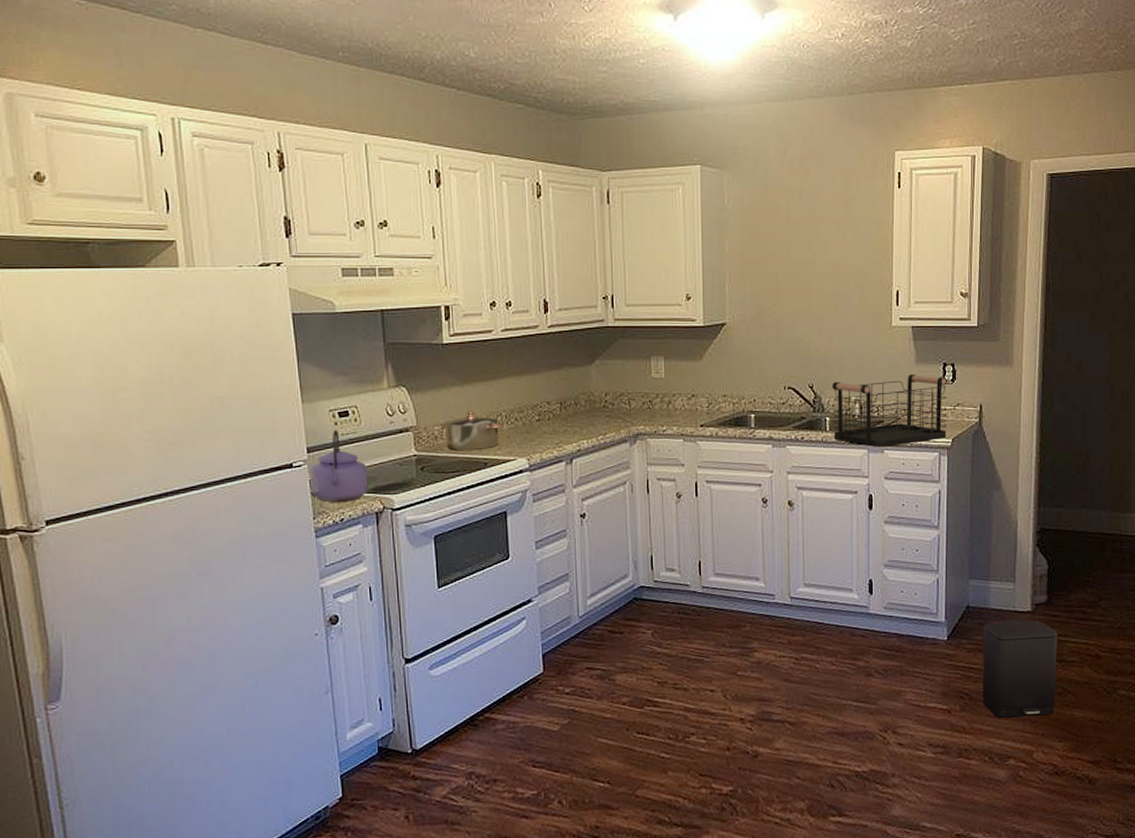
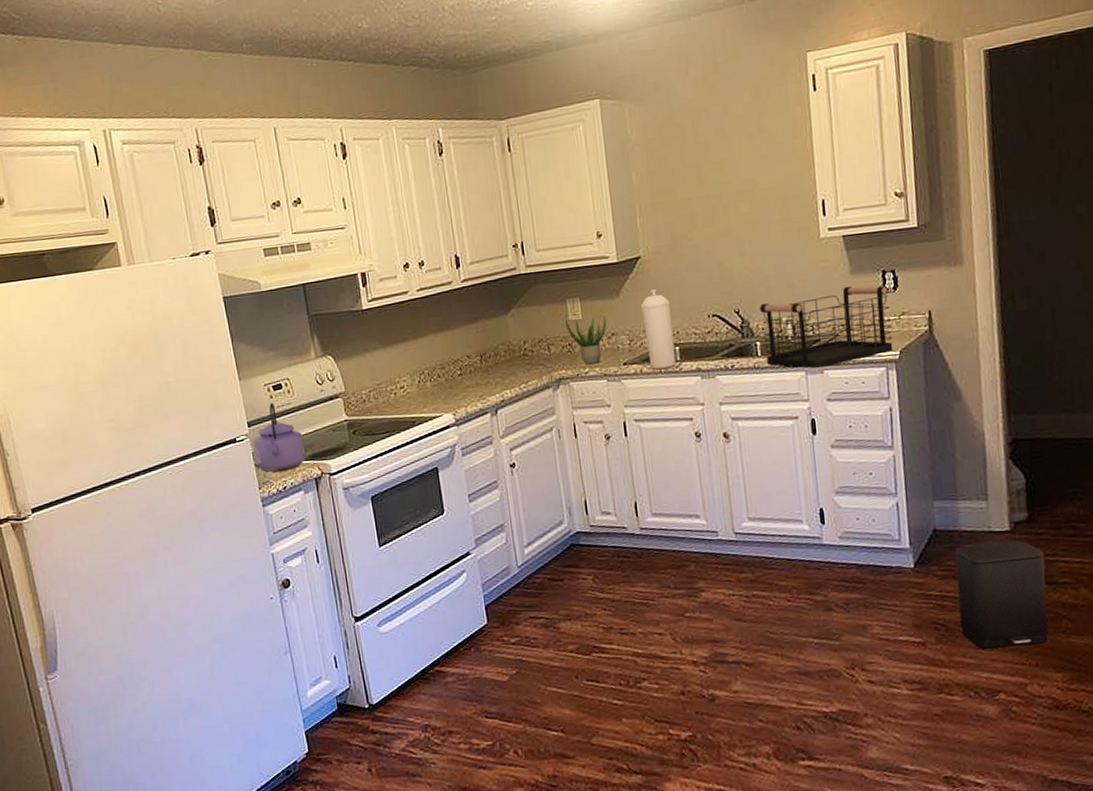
cooking pot: present [440,411,504,451] -> none [367,372,428,413]
potted plant: none [648,369,688,423] -> present [565,312,607,365]
canister: none [721,356,751,435] -> present [640,289,677,370]

